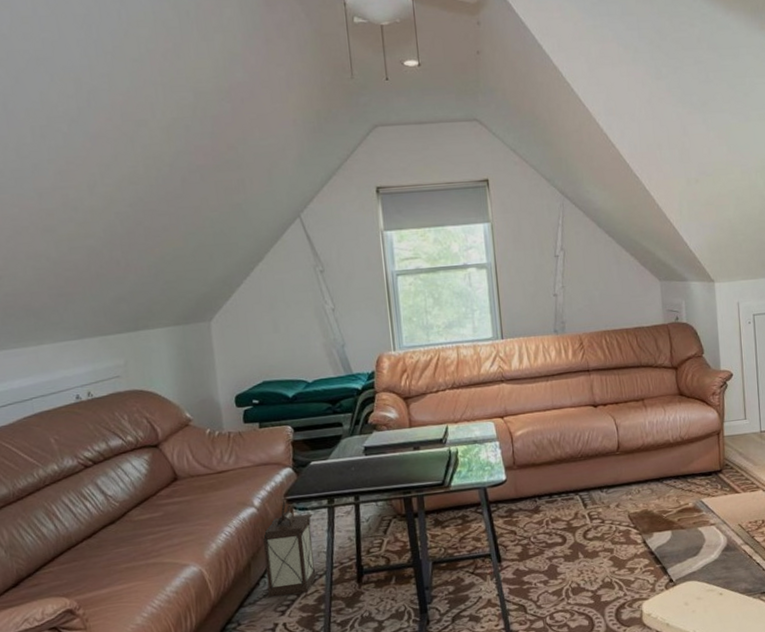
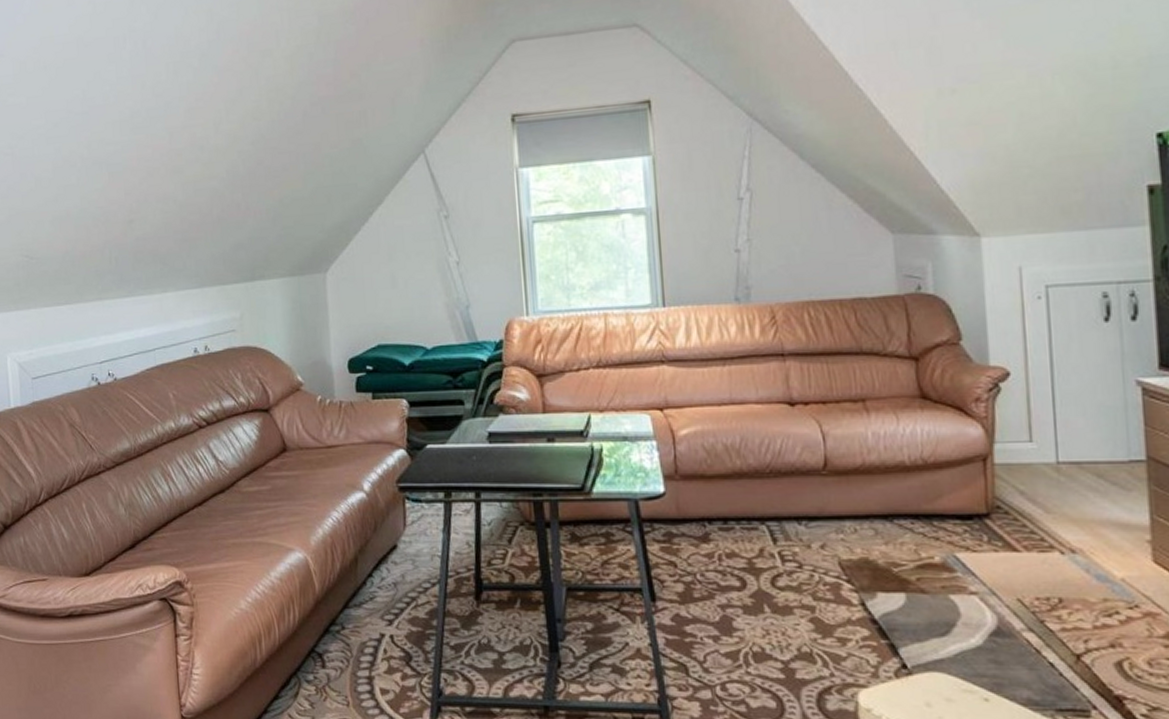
lantern: present [262,499,318,598] -> none [371,486,430,602]

